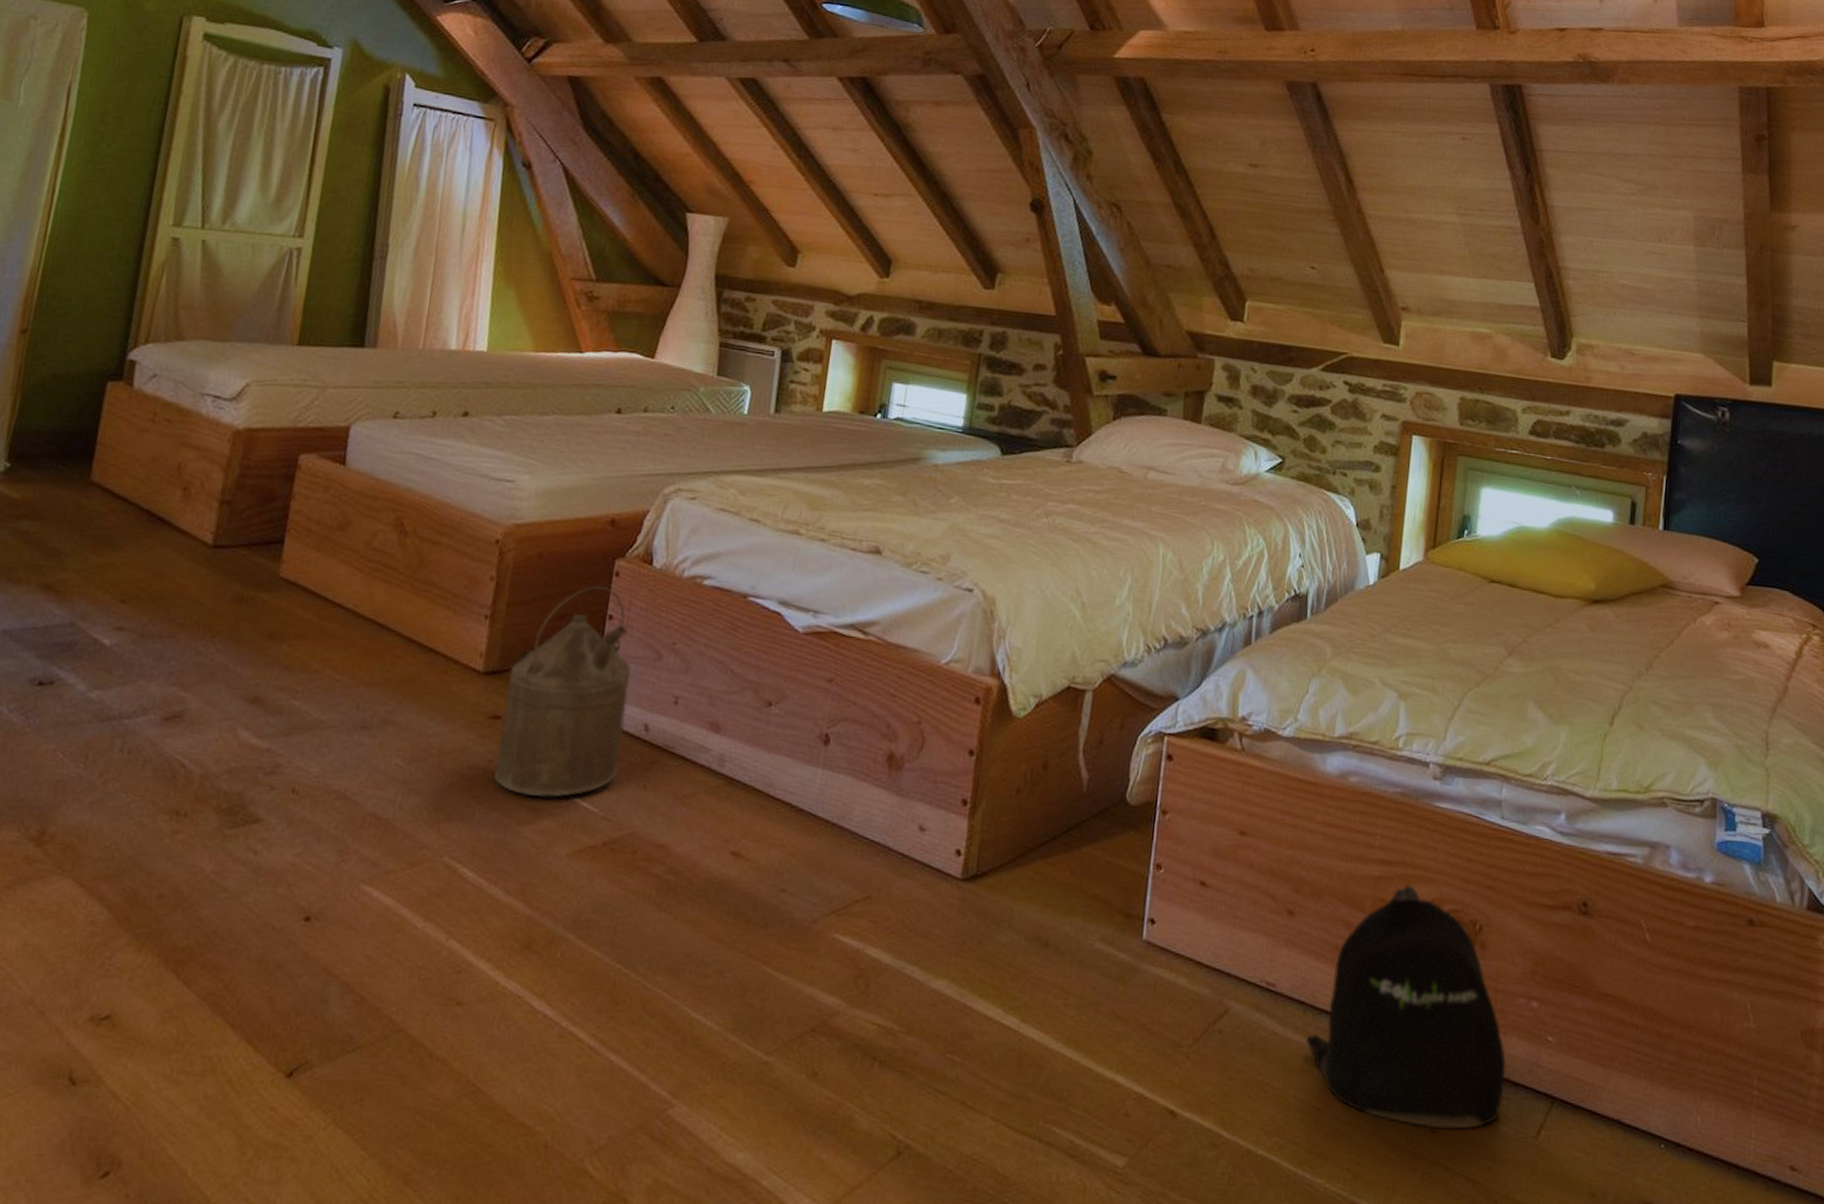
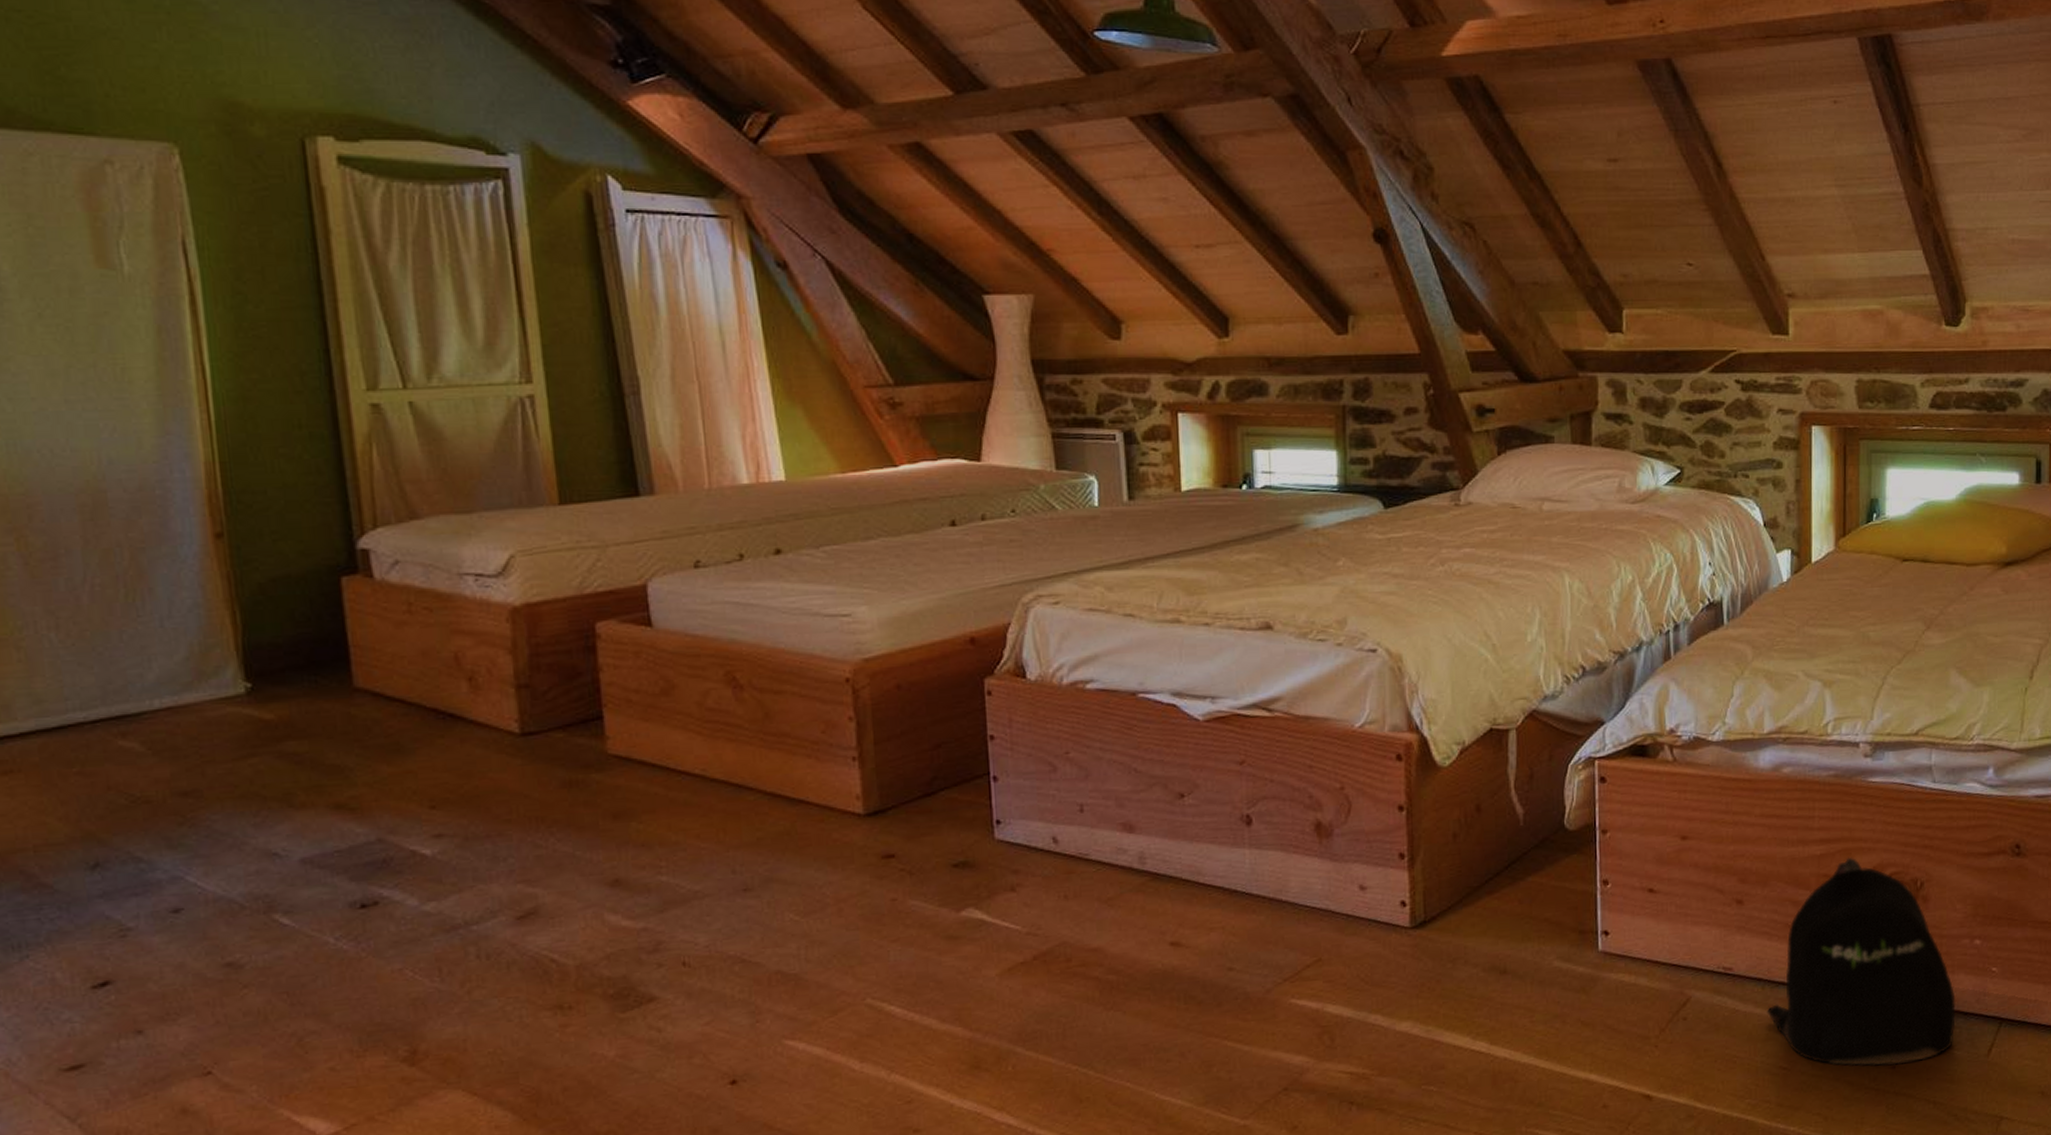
watering can: present [494,585,631,798] -> none [893,707,1033,926]

